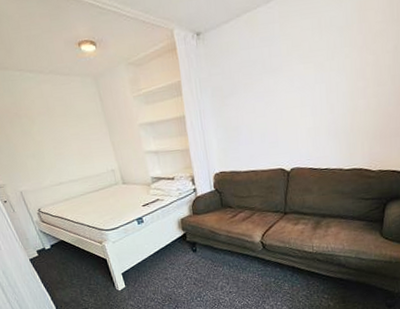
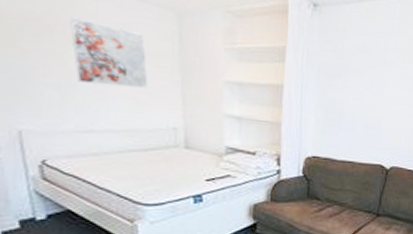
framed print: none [27,101,88,150] -> present [70,16,149,89]

